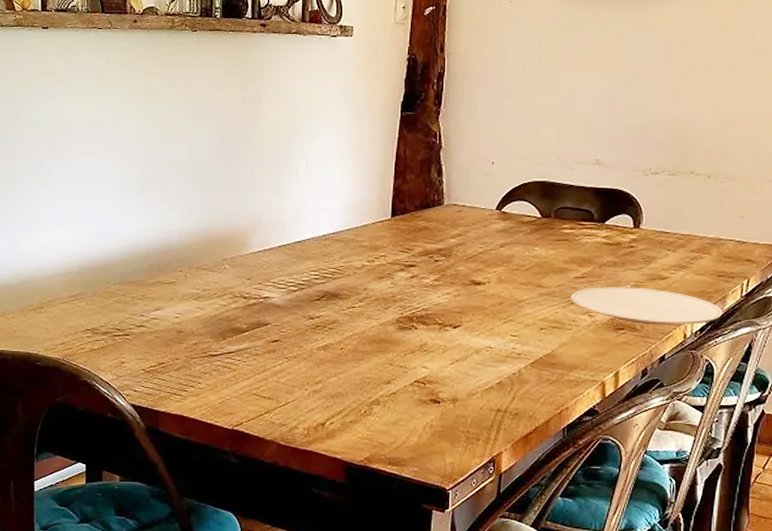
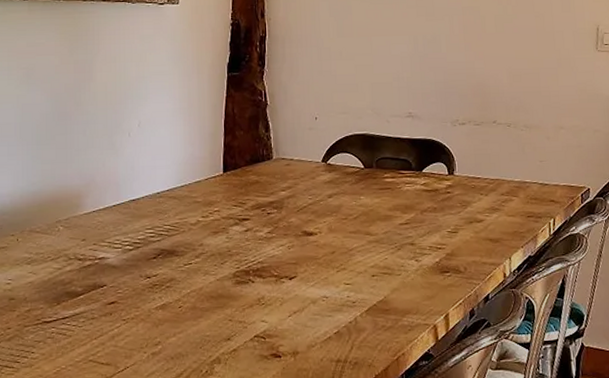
plate: present [570,287,723,325] -> none [397,231,536,266]

